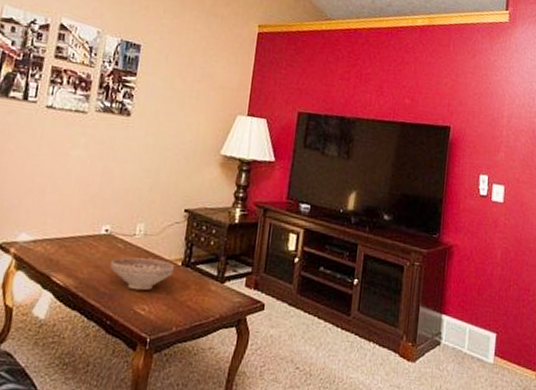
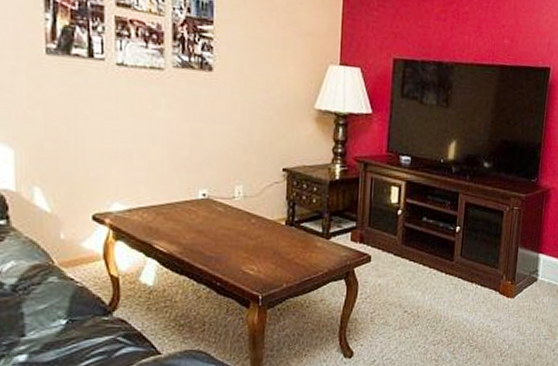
decorative bowl: present [110,256,175,291] -> none [213,220,279,252]

